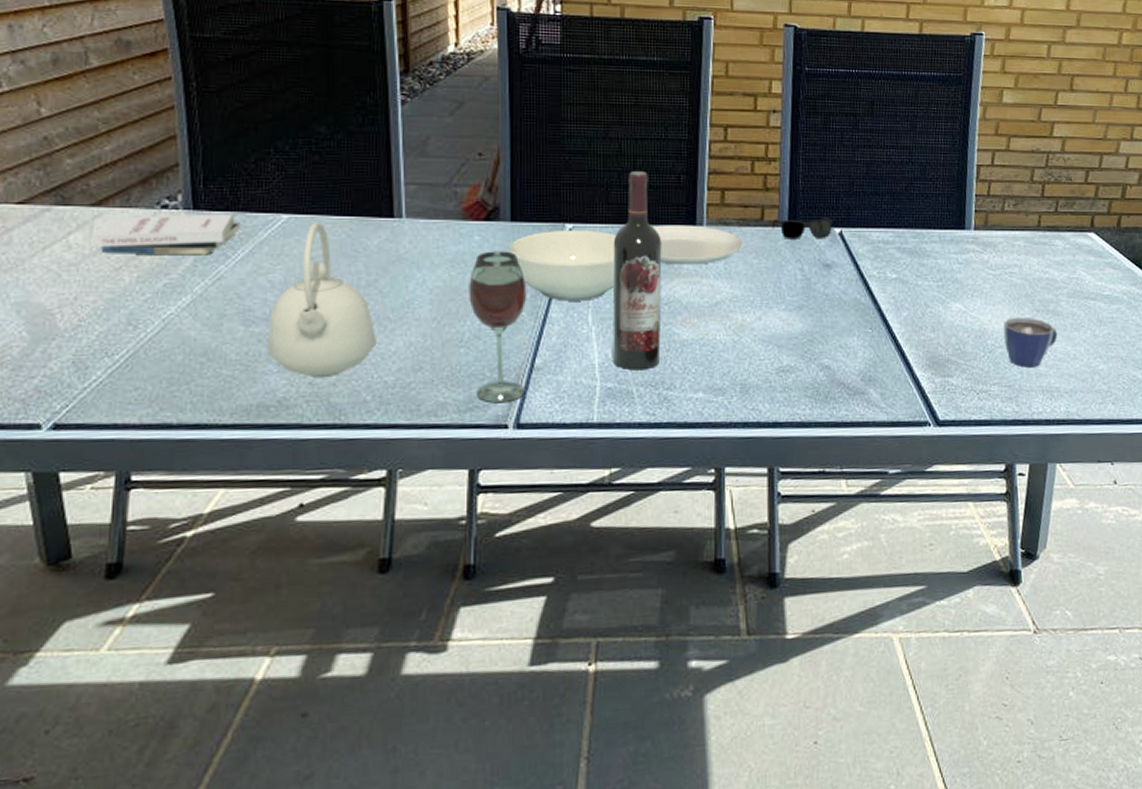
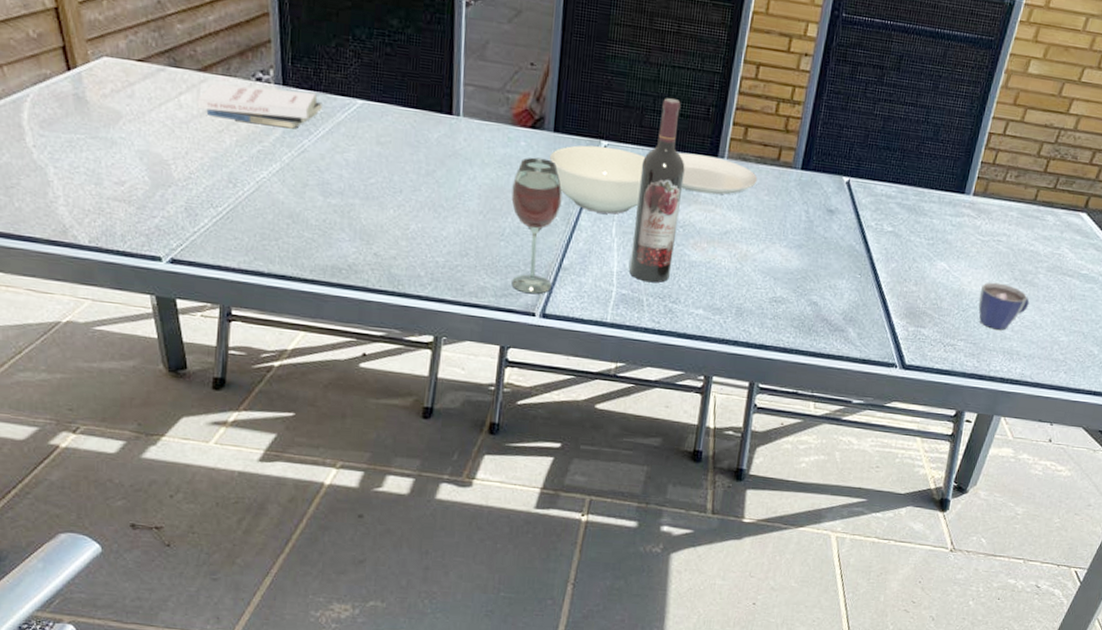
teapot: present [267,221,378,379] -> none [341,110,433,252]
sunglasses: present [771,216,833,239] -> none [786,161,844,186]

